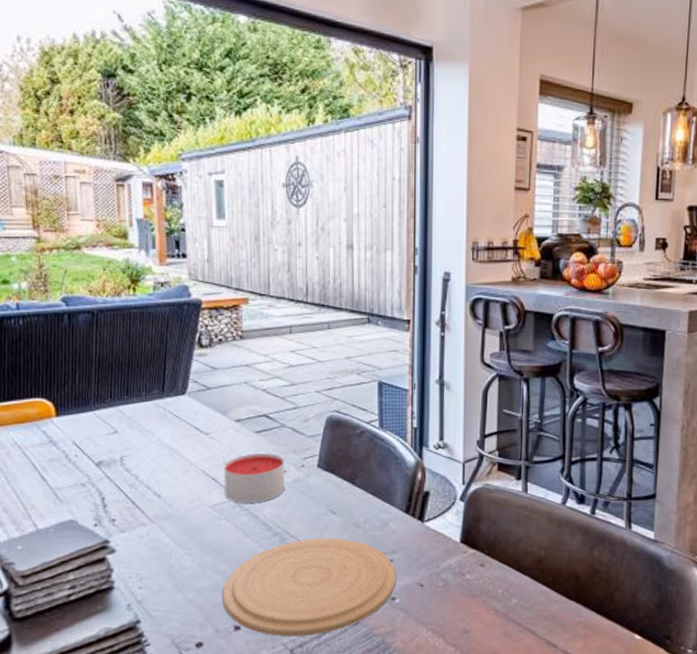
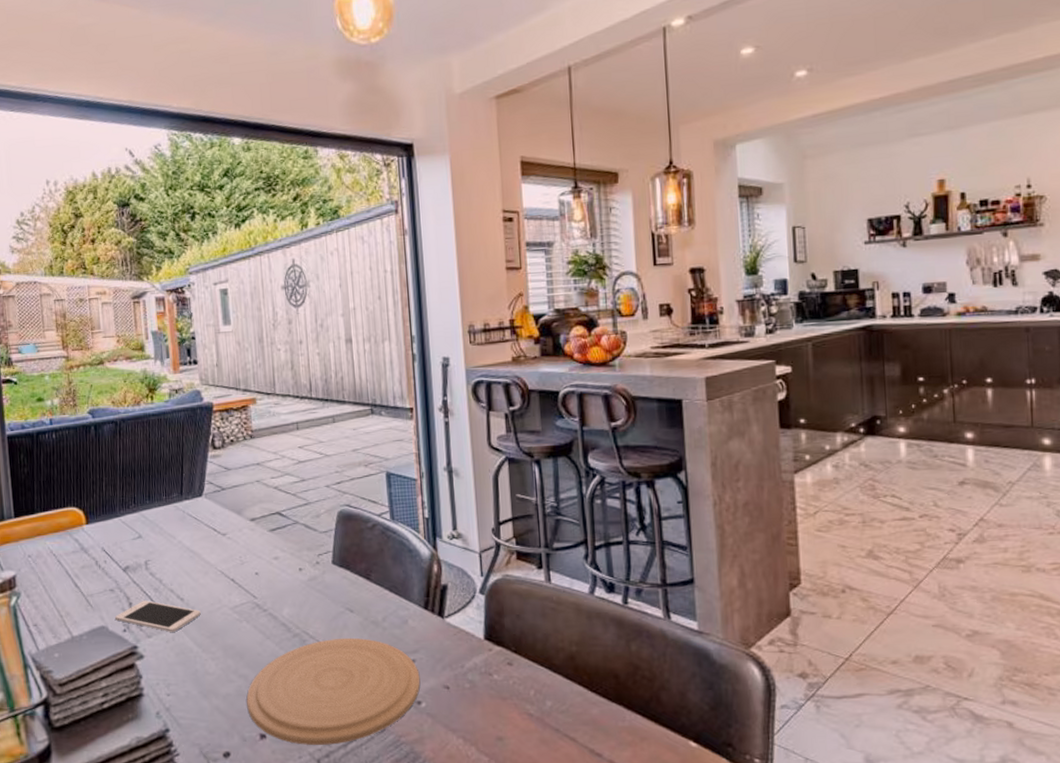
cell phone: none [85,496,179,528] -> present [114,600,201,632]
candle: present [224,454,285,504] -> none [241,552,301,604]

